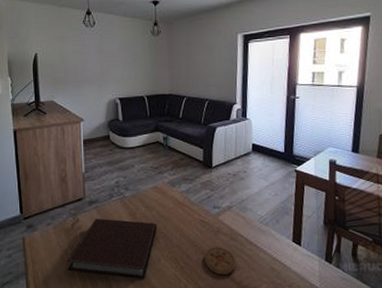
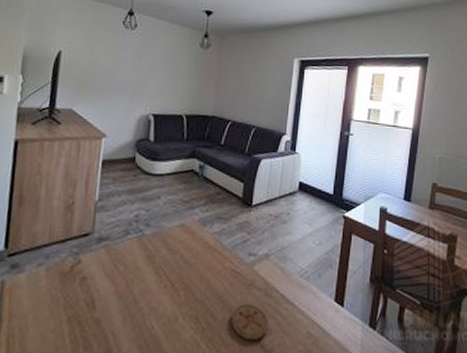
notebook: present [67,218,157,279] -> none [55,260,179,343]

